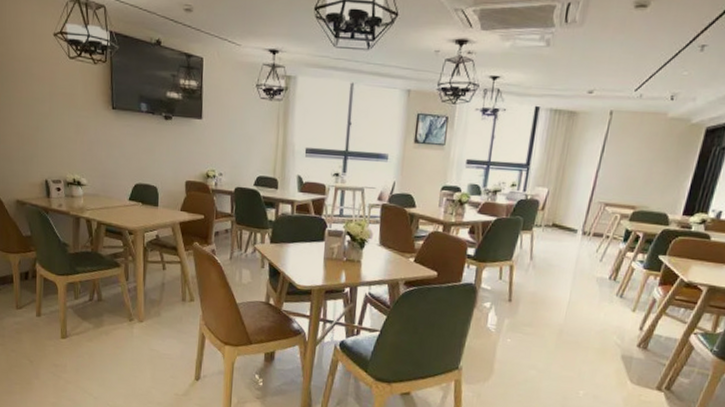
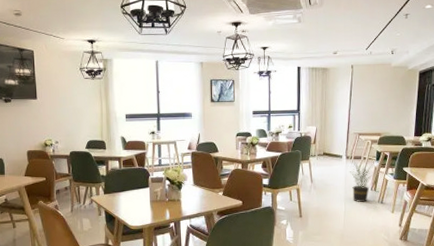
potted plant: none [582,239,620,293] -> present [350,161,374,202]

